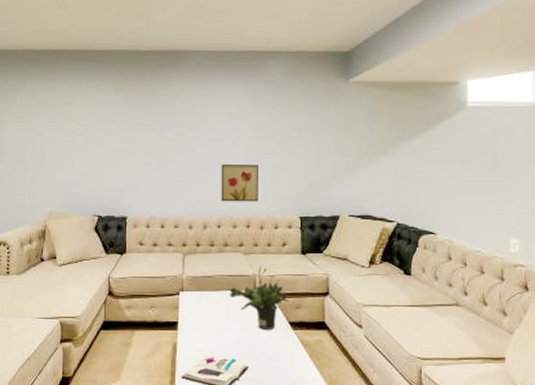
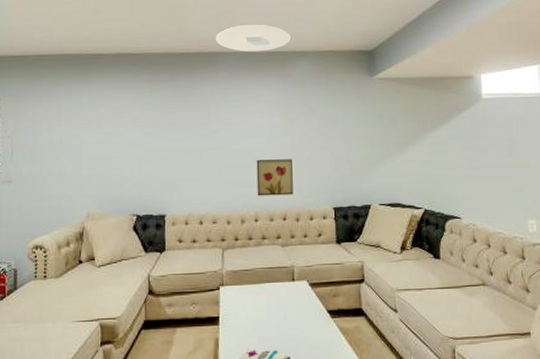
ceiling light: none [183,21,262,51] -> present [215,24,290,52]
potted plant: present [229,265,291,330] -> none [268,256,328,320]

